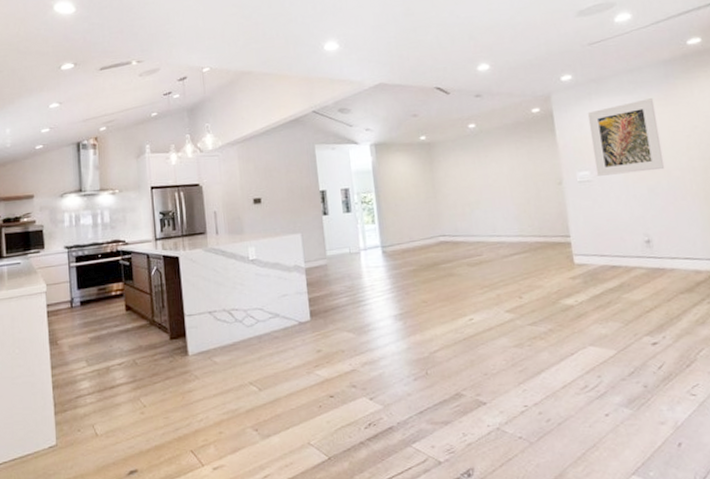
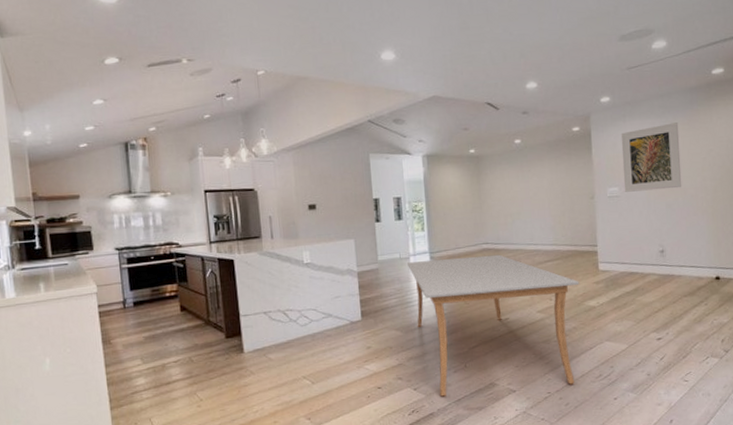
dining table: none [358,247,556,408] -> present [407,254,579,397]

